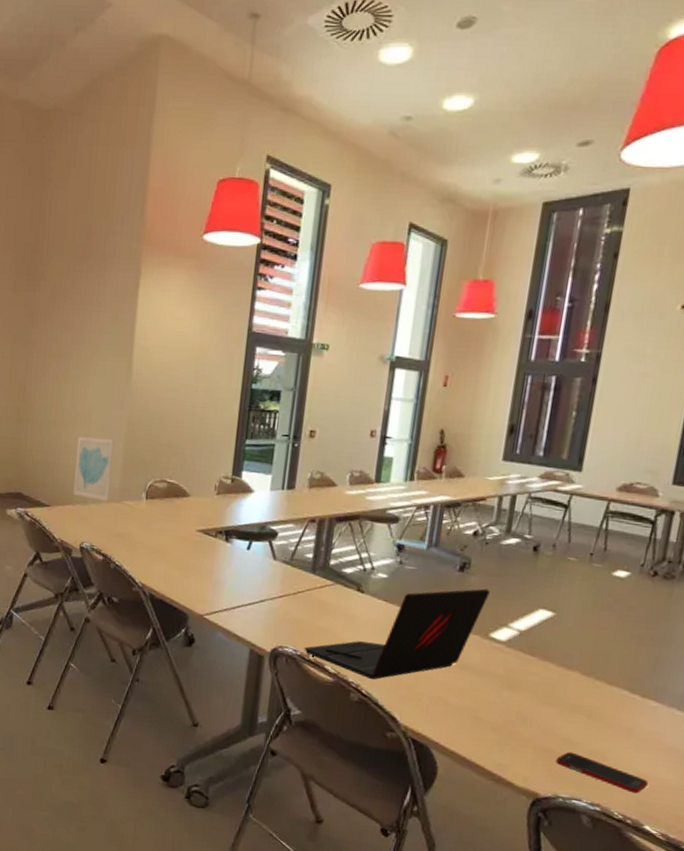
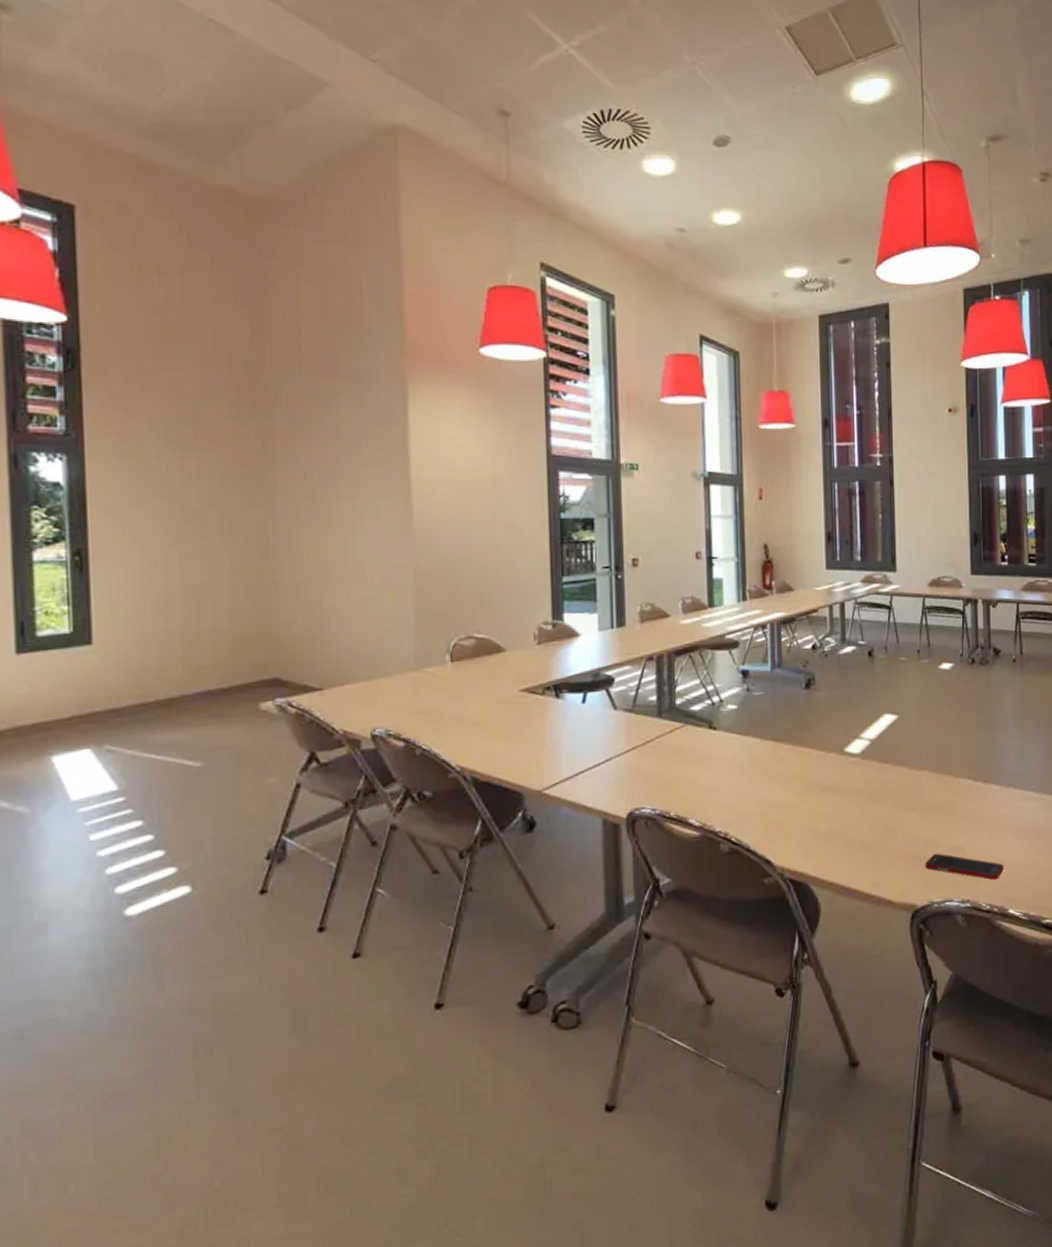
wall art: present [73,437,115,501] -> none [350,593,403,673]
laptop: present [304,588,490,679] -> none [663,702,837,824]

